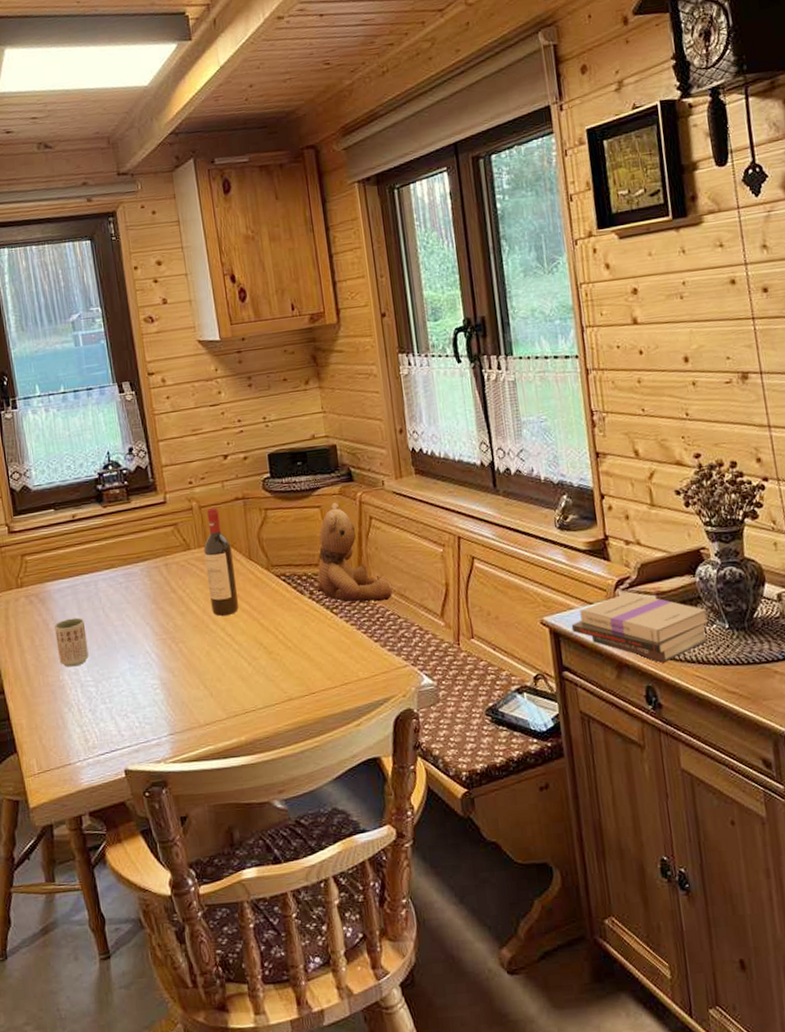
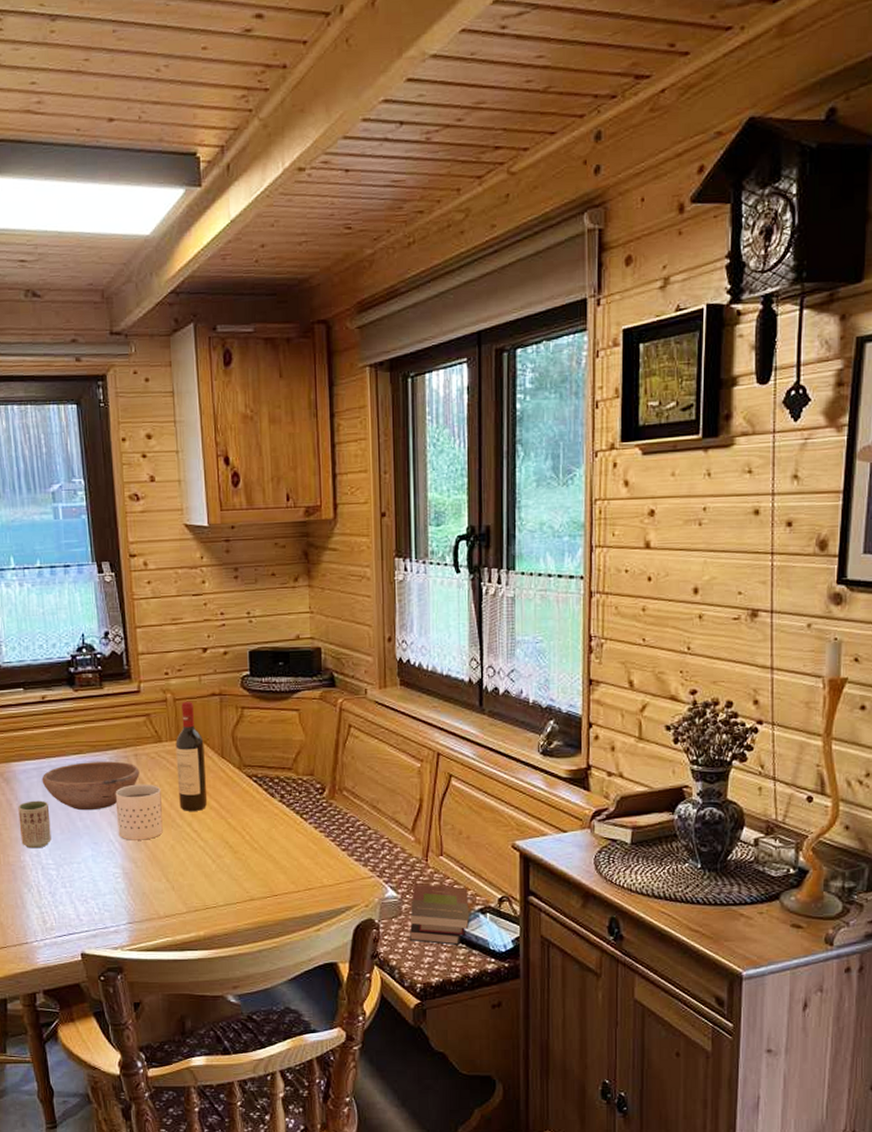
bowl: none [76,572,171,625] -> present [42,761,140,811]
mug: none [148,592,198,650] -> present [115,784,163,840]
teddy bear: present [316,503,393,602] -> none [288,707,366,811]
books: none [448,668,508,729] -> present [410,884,469,945]
books: present [571,591,708,663] -> none [542,823,682,896]

